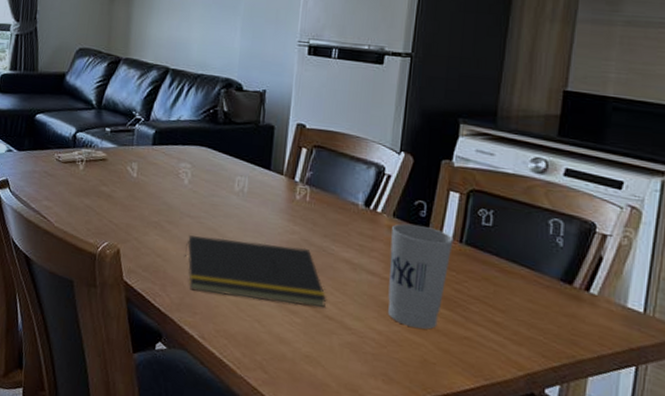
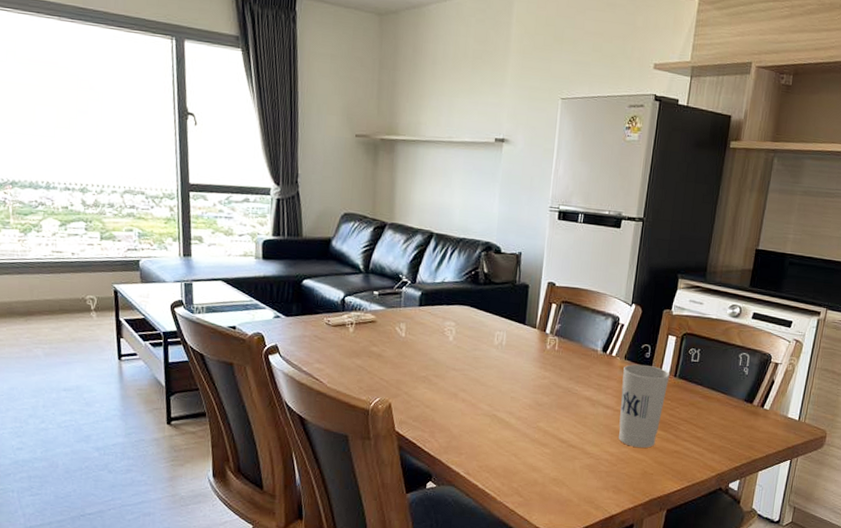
notepad: present [184,235,327,307] -> none [450,386,571,439]

